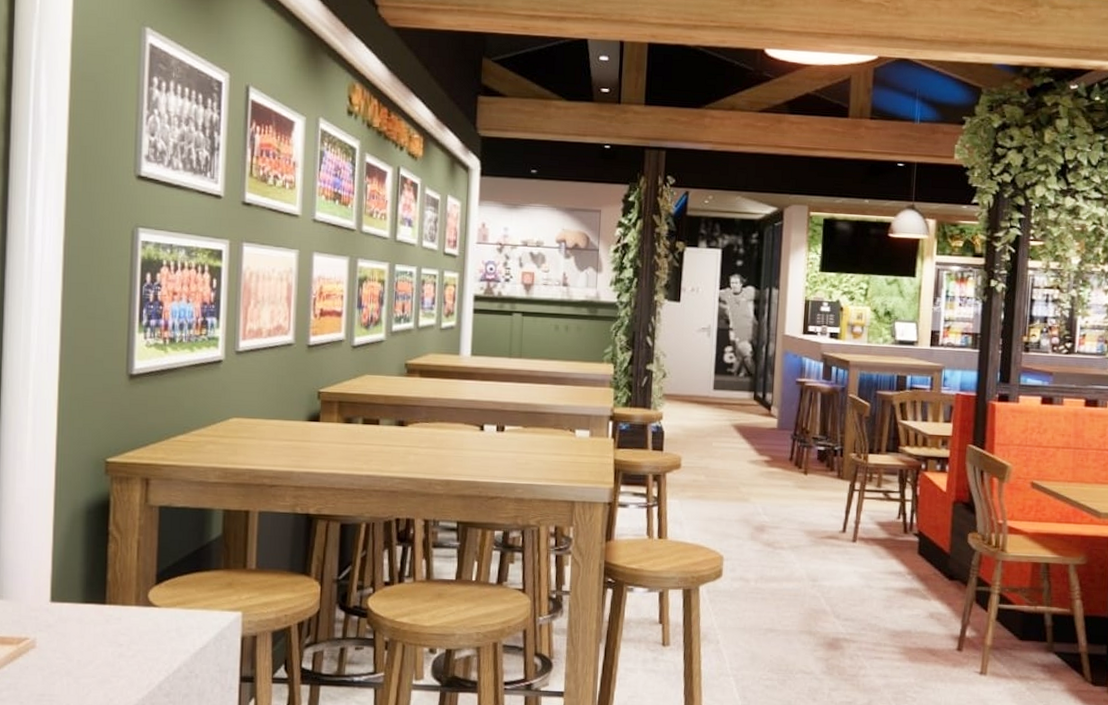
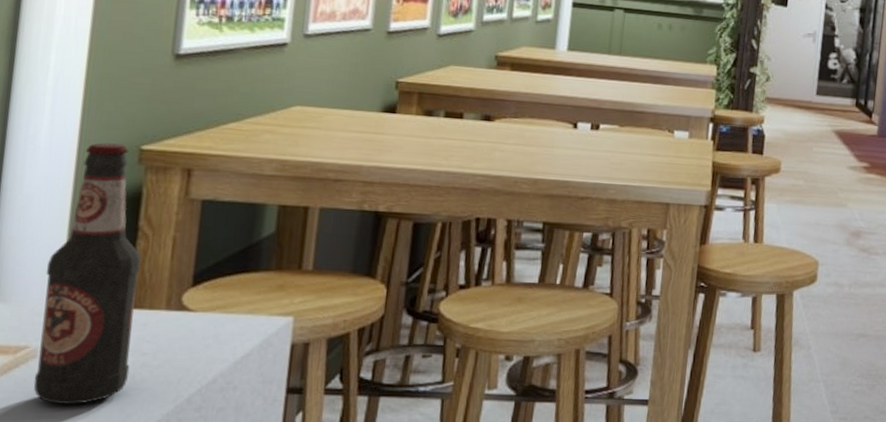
bottle: none [34,456,113,689] -> present [33,142,142,404]

